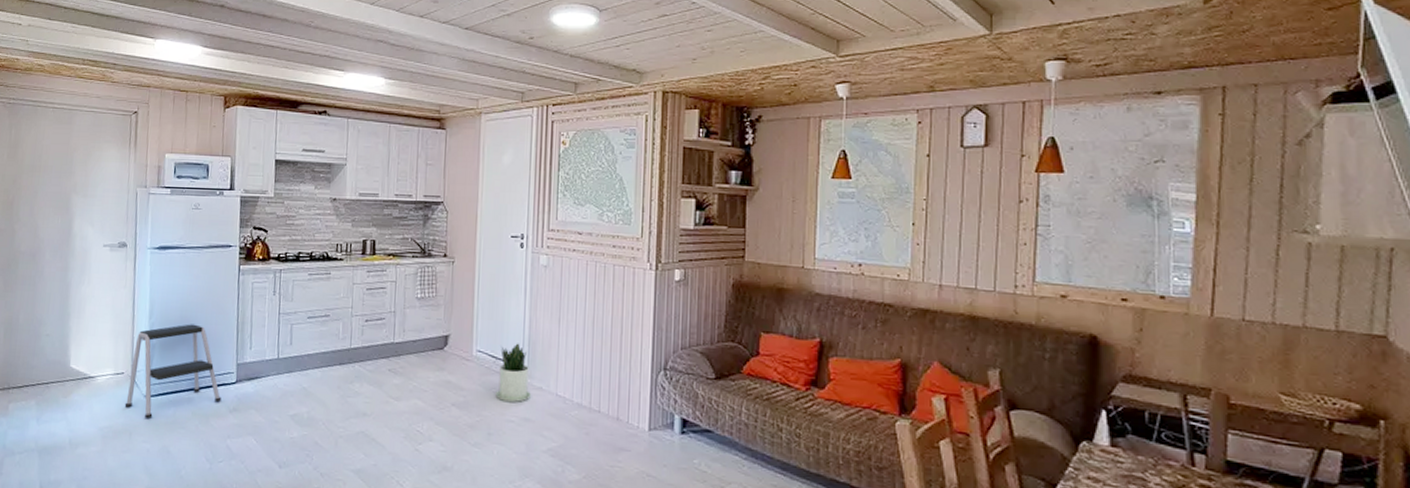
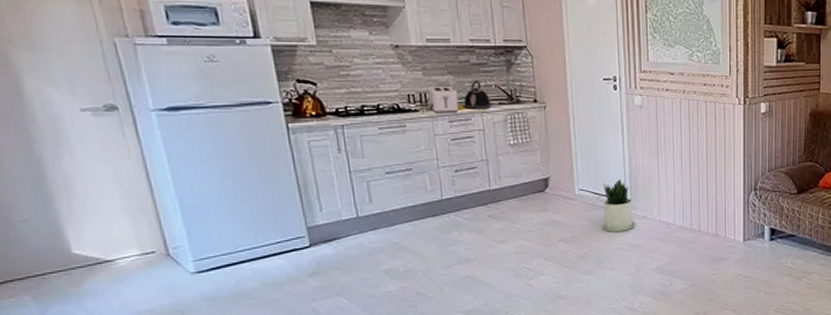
step stool: present [124,324,222,420] -> none [162,191,295,297]
toaster: none [352,236,379,264] -> present [427,85,460,114]
kettle: none [382,232,406,263] -> present [464,80,491,110]

